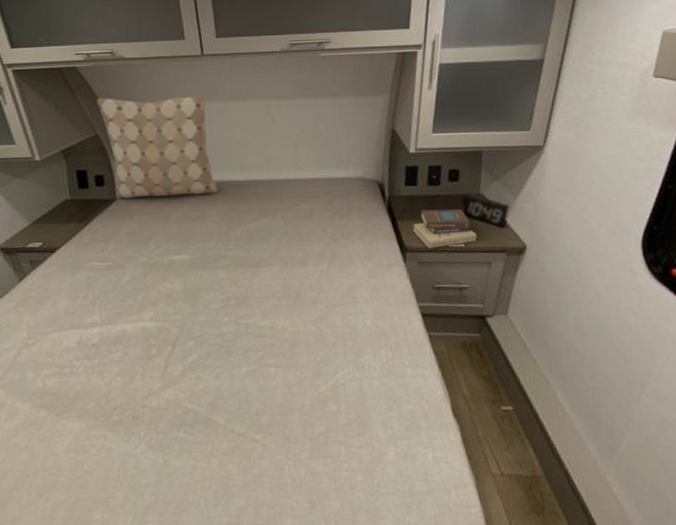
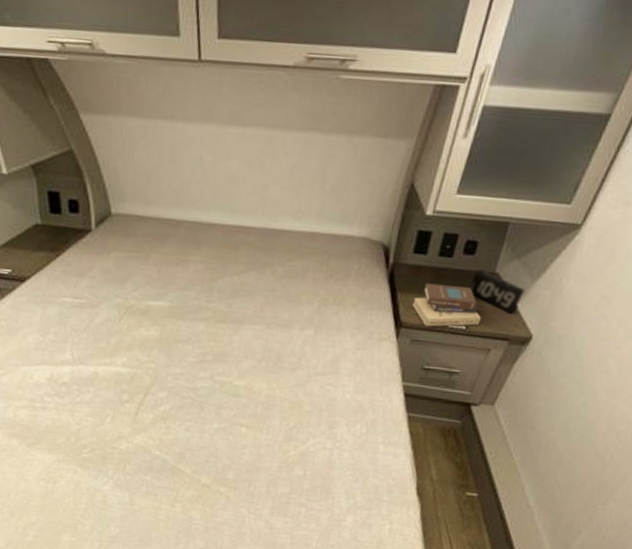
pillow: present [97,94,218,199] -> none [72,104,204,237]

